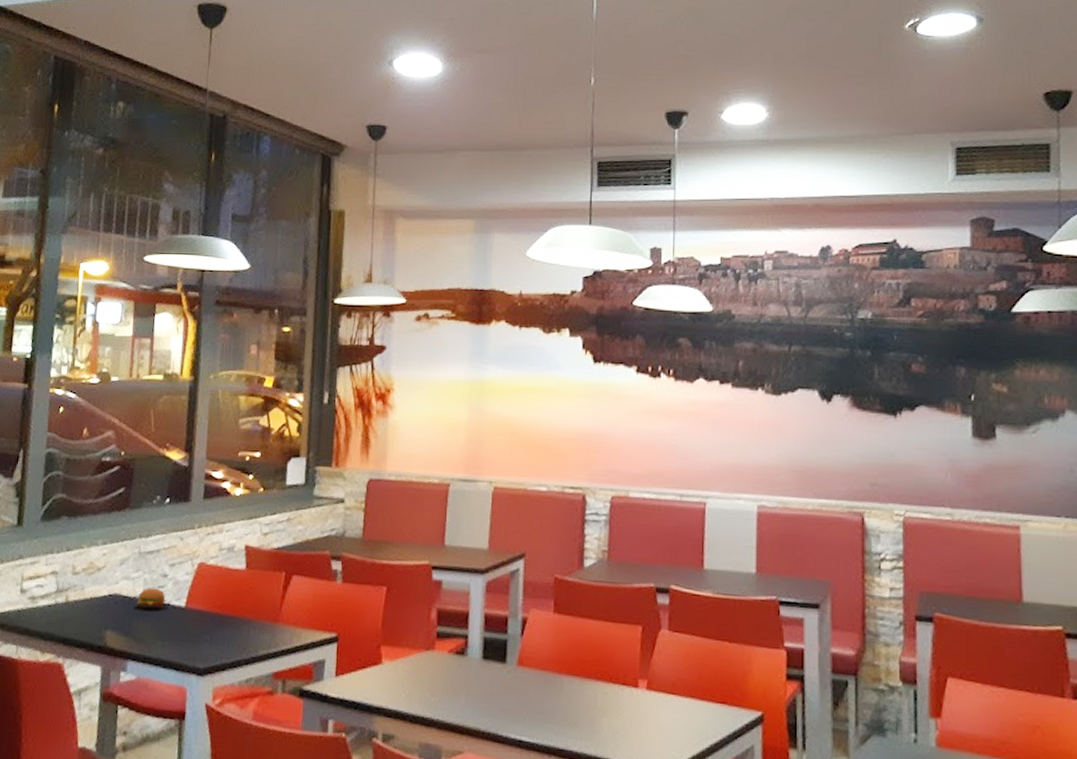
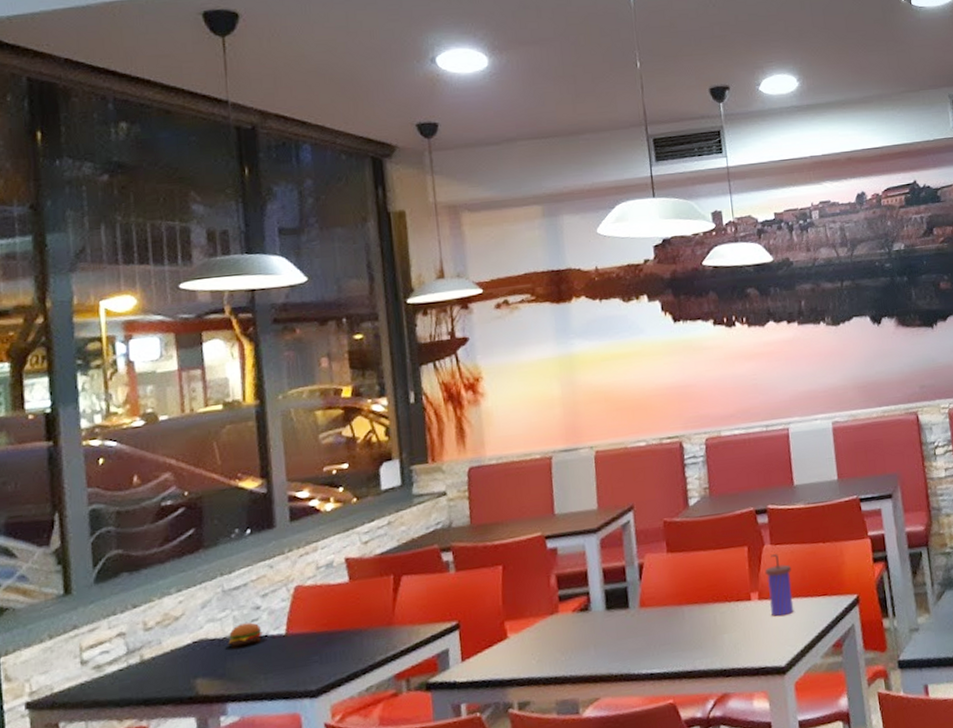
beverage cup: none [657,642,688,716] -> present [764,554,794,617]

